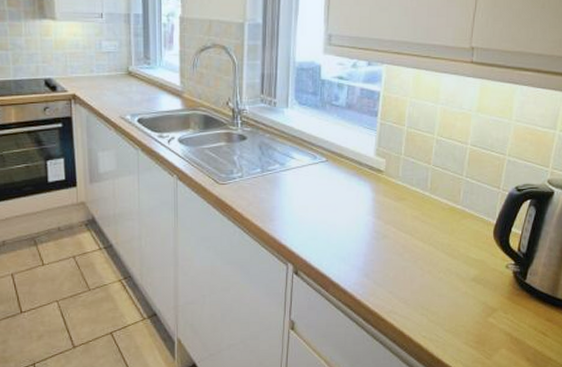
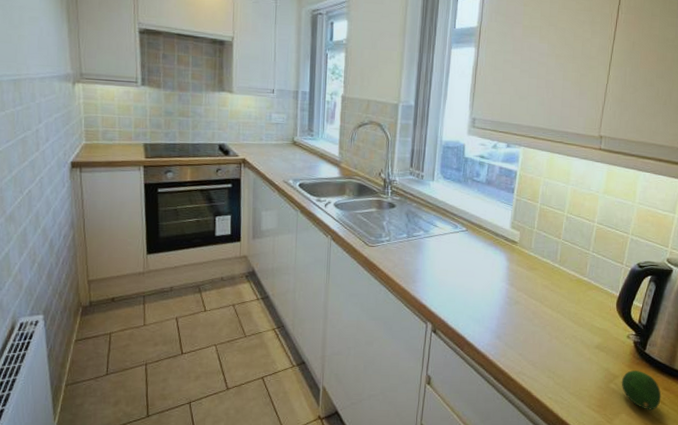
fruit: none [500,302,544,343] -> present [621,370,662,410]

